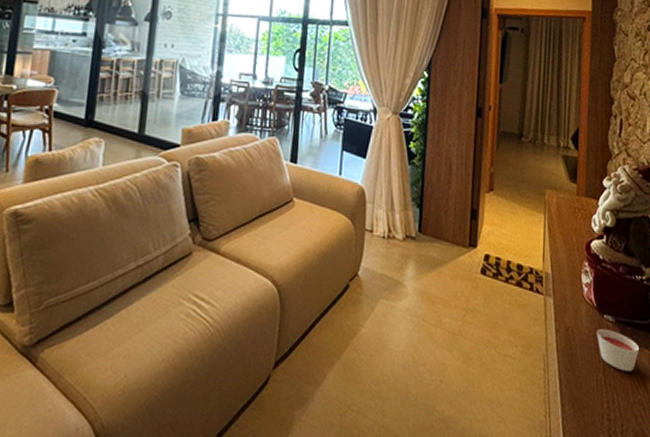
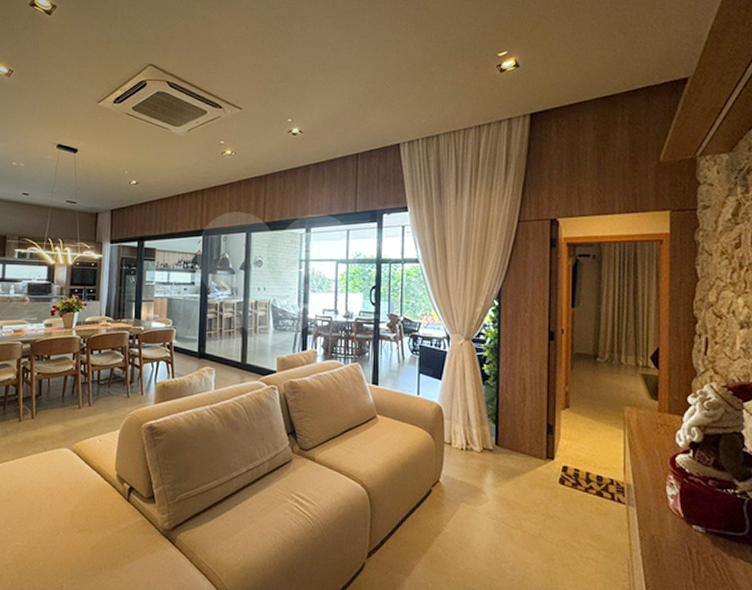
candle: present [596,328,640,371] -> none [685,538,734,580]

